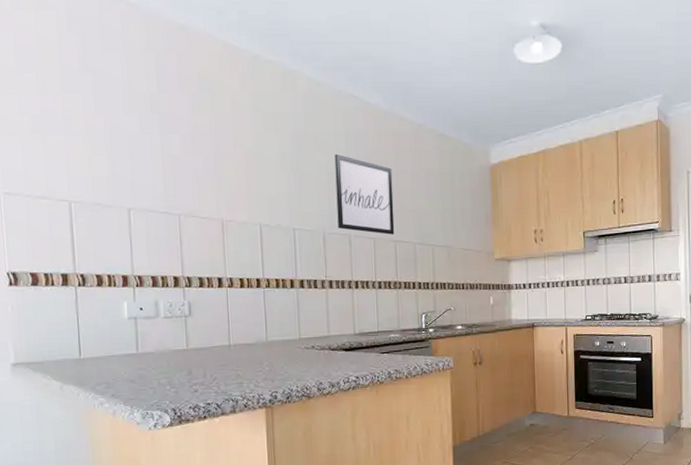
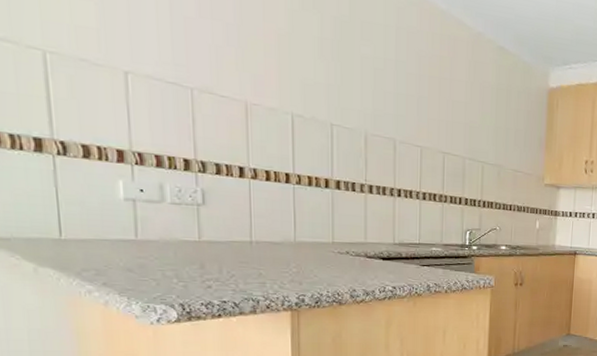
wall art: present [334,153,395,235] -> none [382,48,446,146]

